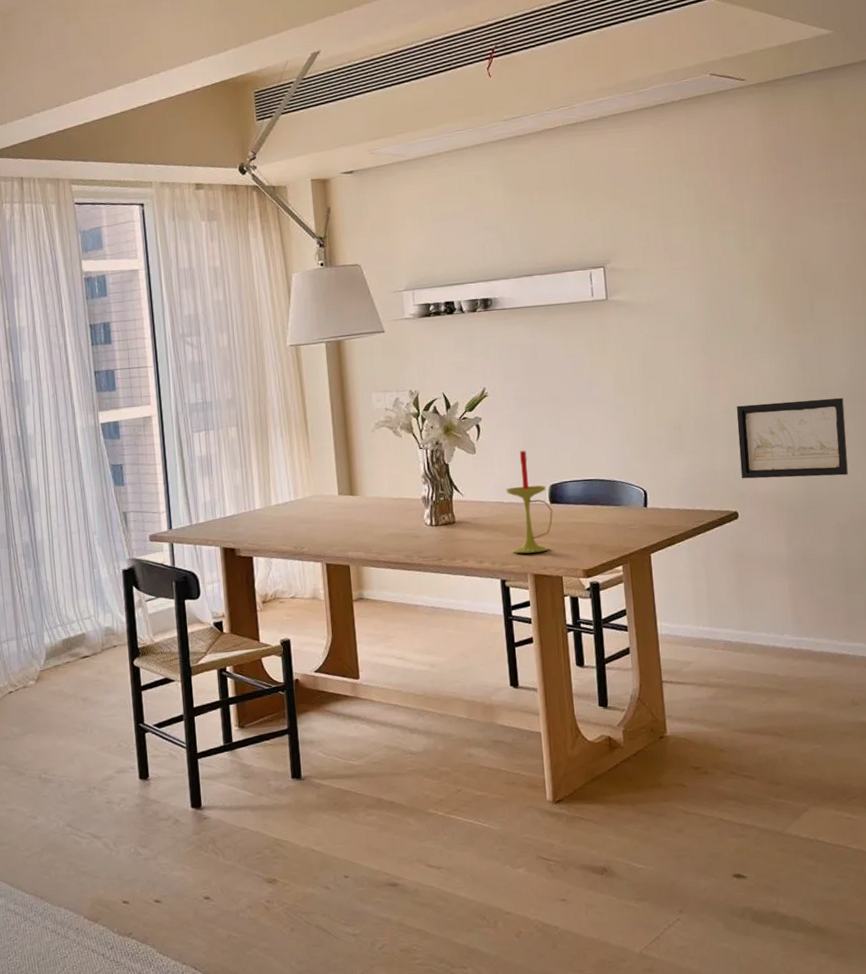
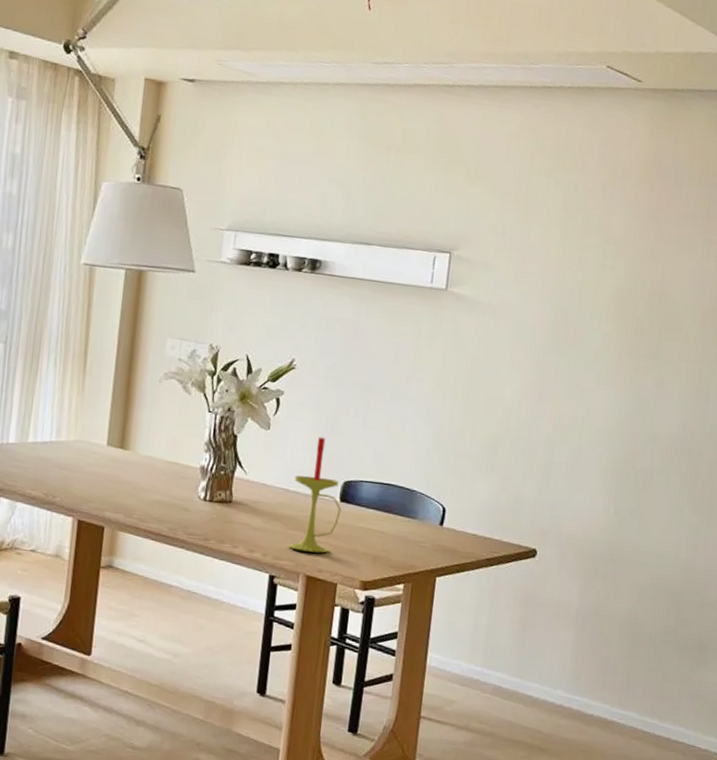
wall art: present [736,397,848,479] -> none [548,436,670,533]

